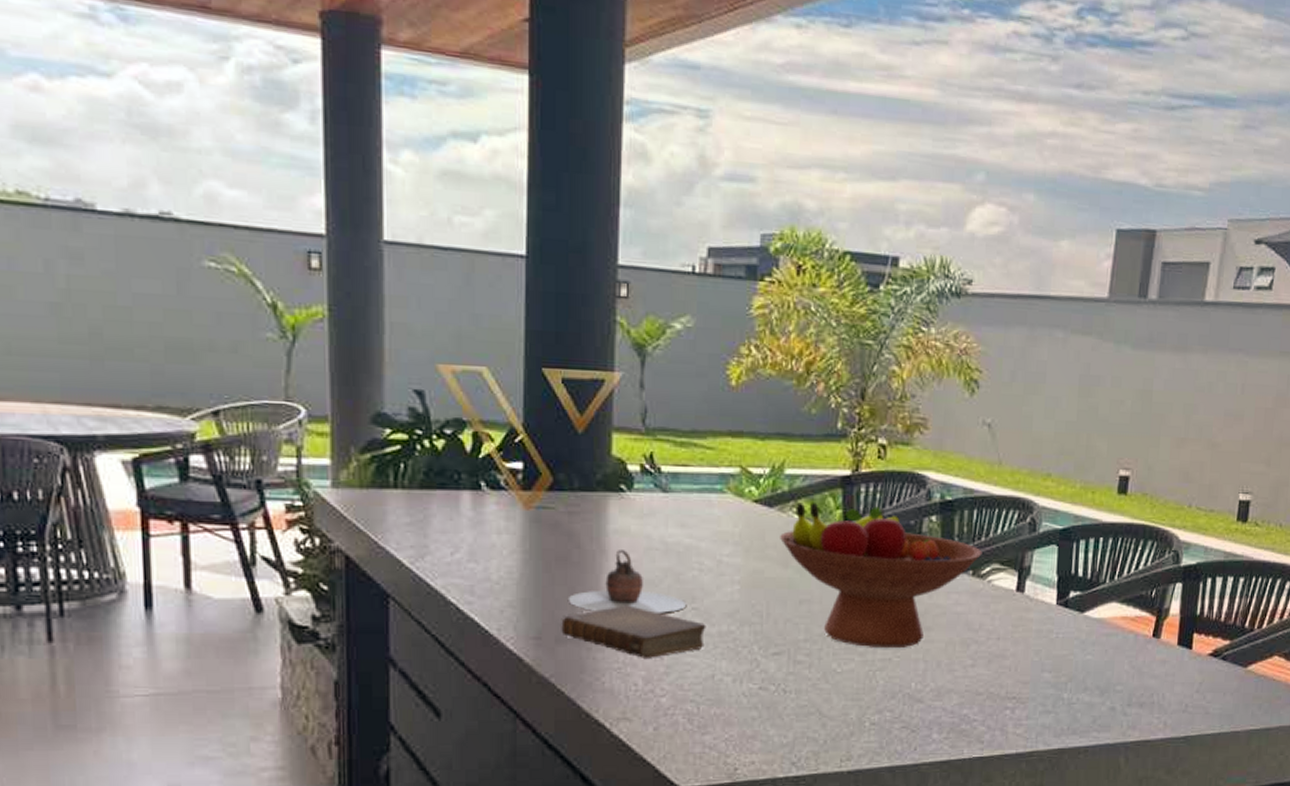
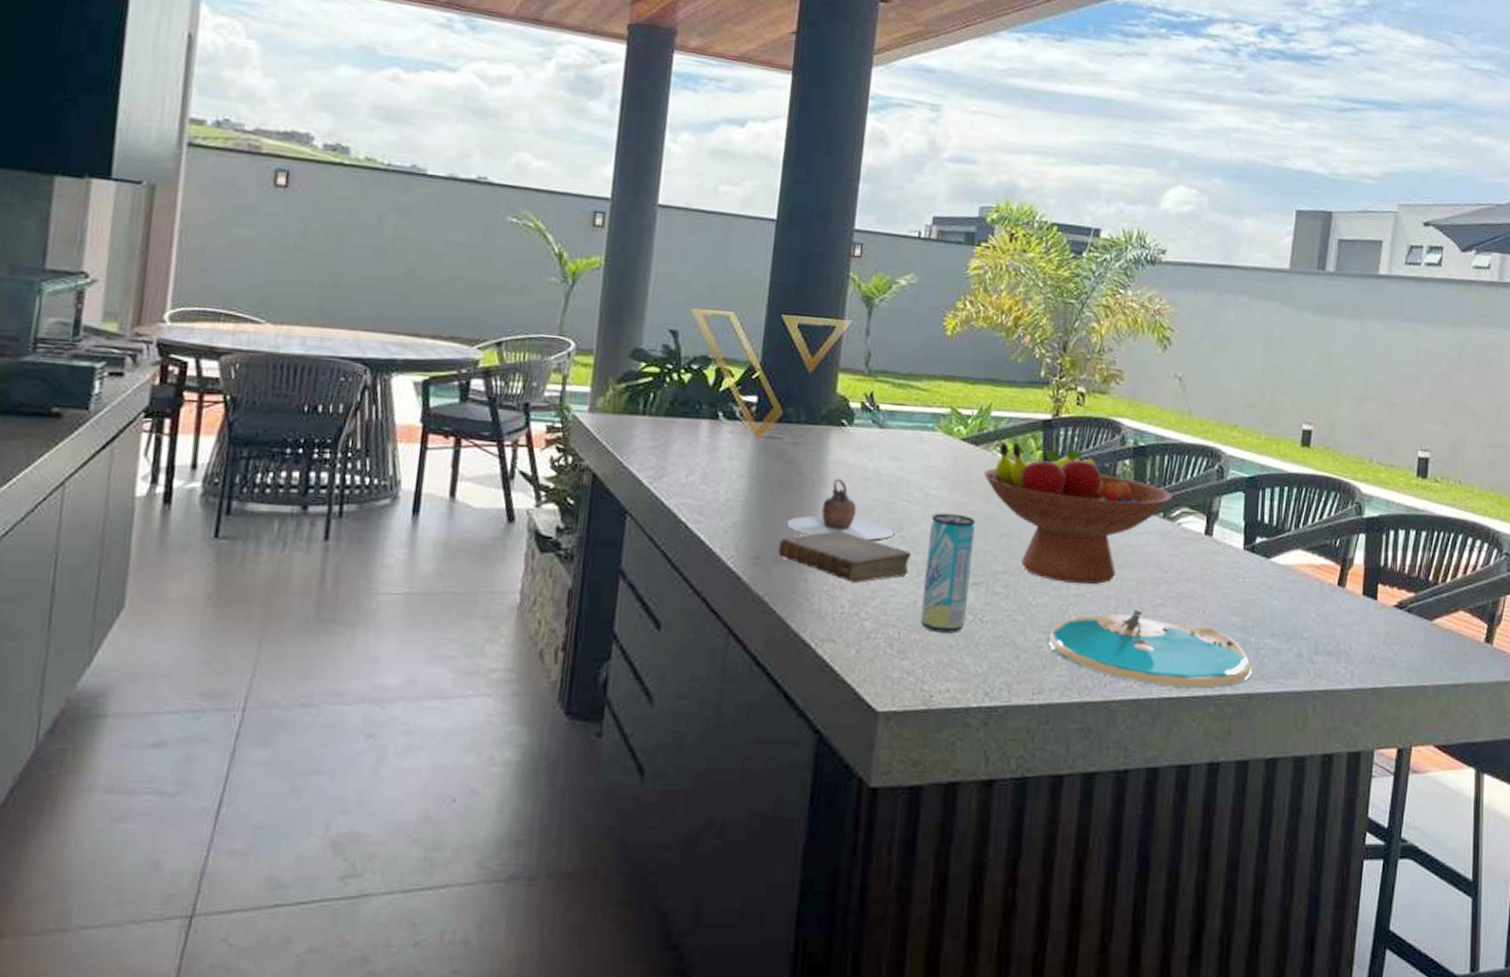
beverage can: none [720,581,773,705] -> present [920,513,975,633]
plate: none [854,670,1066,747] -> present [1047,608,1253,689]

